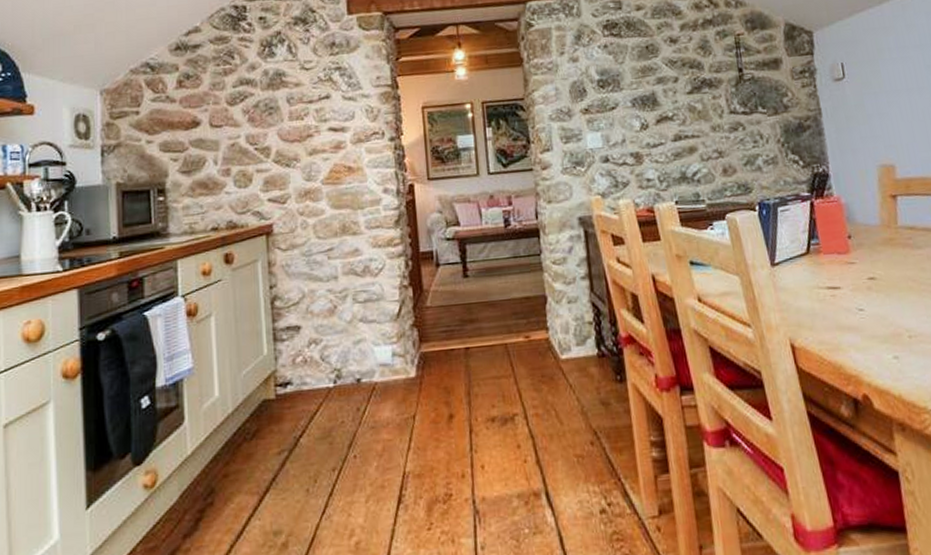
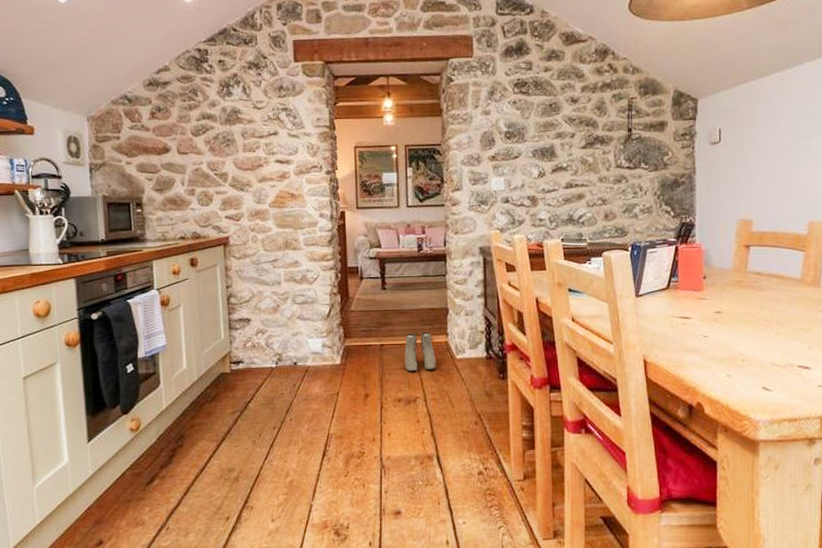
boots: none [495,327,537,381] -> present [405,331,436,372]

